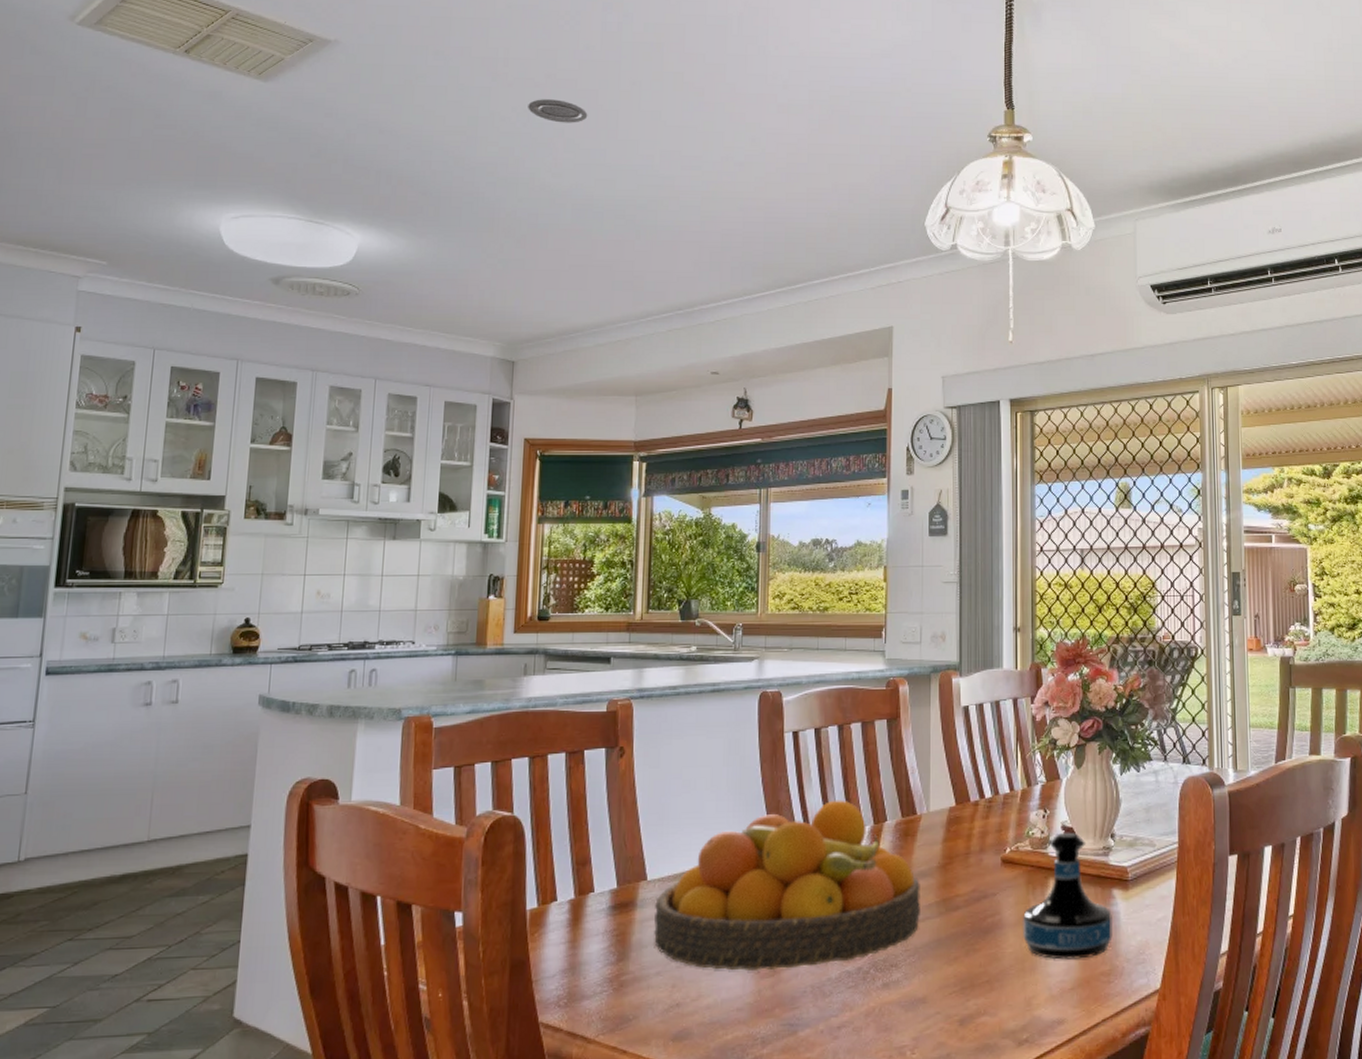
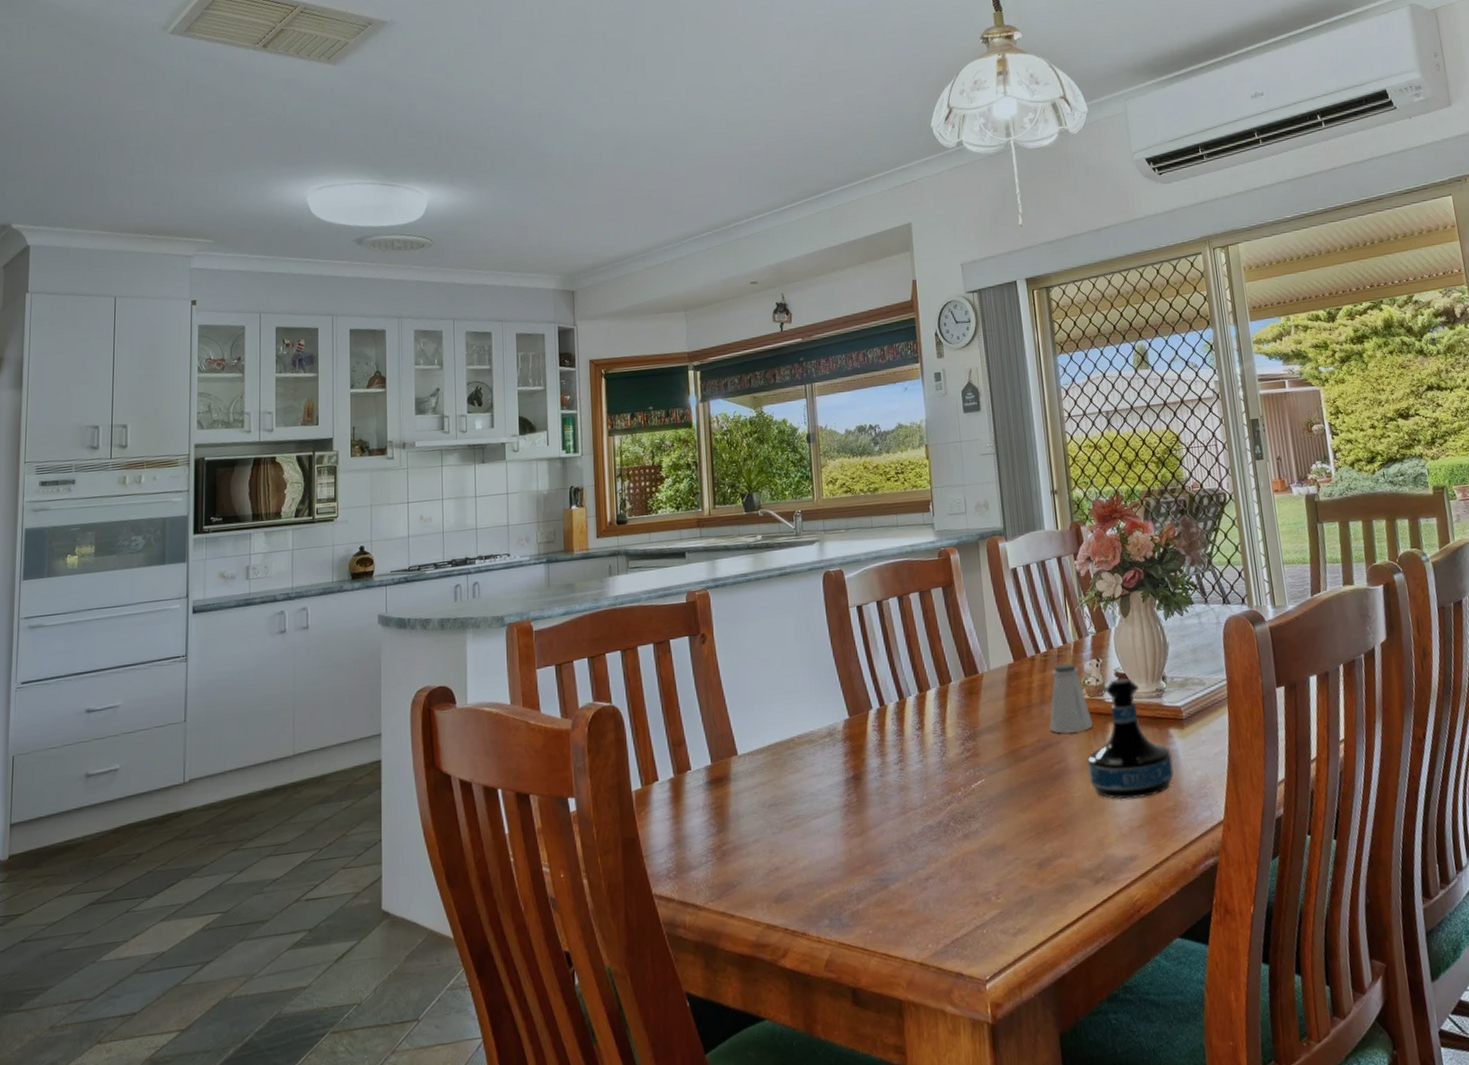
recessed light: present [528,99,588,123] -> none [564,50,618,72]
fruit bowl: present [654,800,921,971] -> none [747,665,992,833]
saltshaker: none [987,812,1032,885] -> present [1049,663,1093,734]

